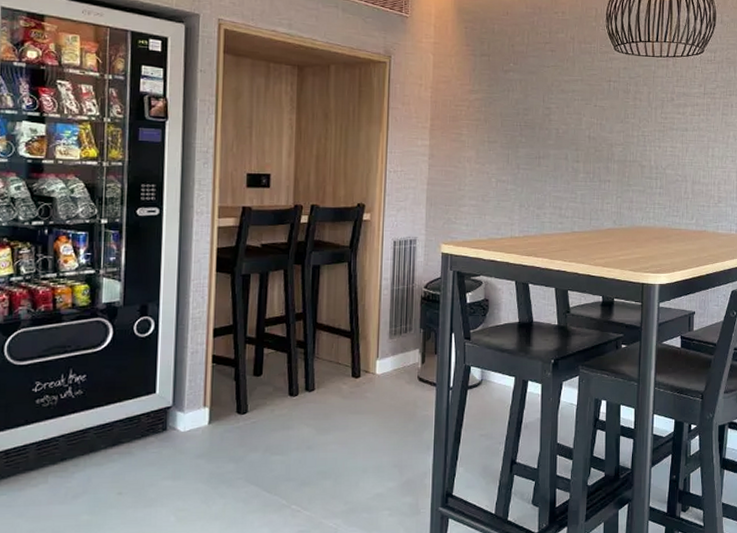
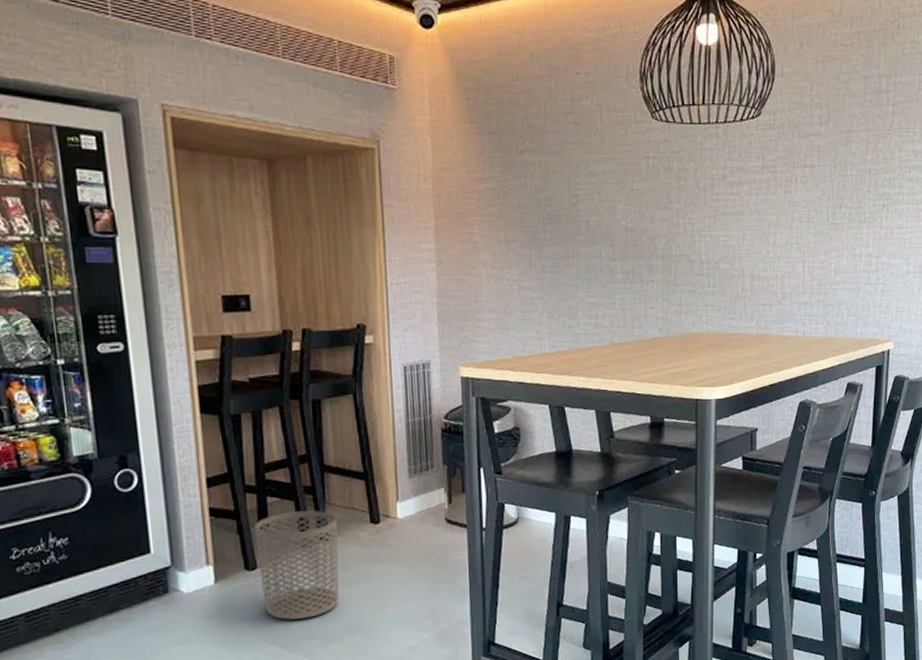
waste bin: none [249,362,323,462] -> present [254,510,340,620]

